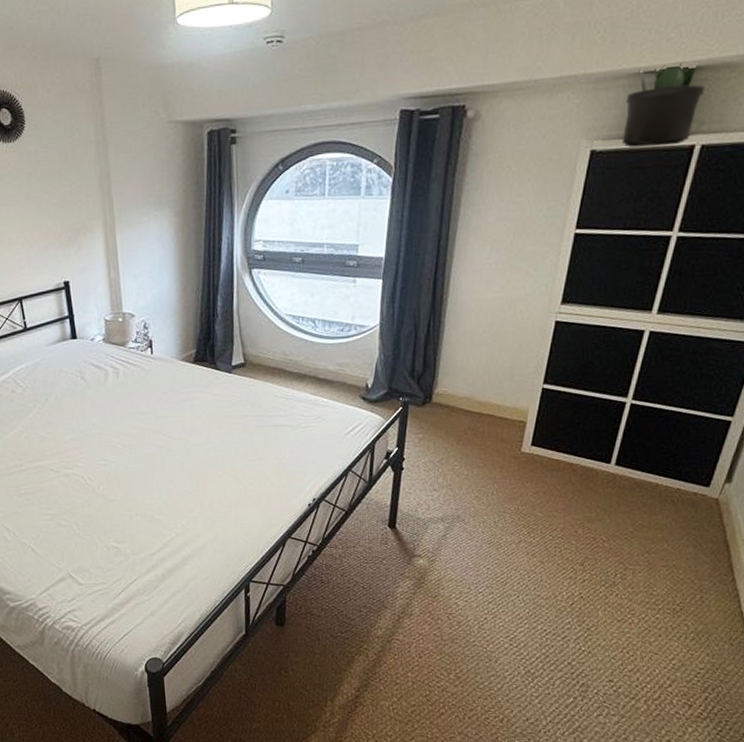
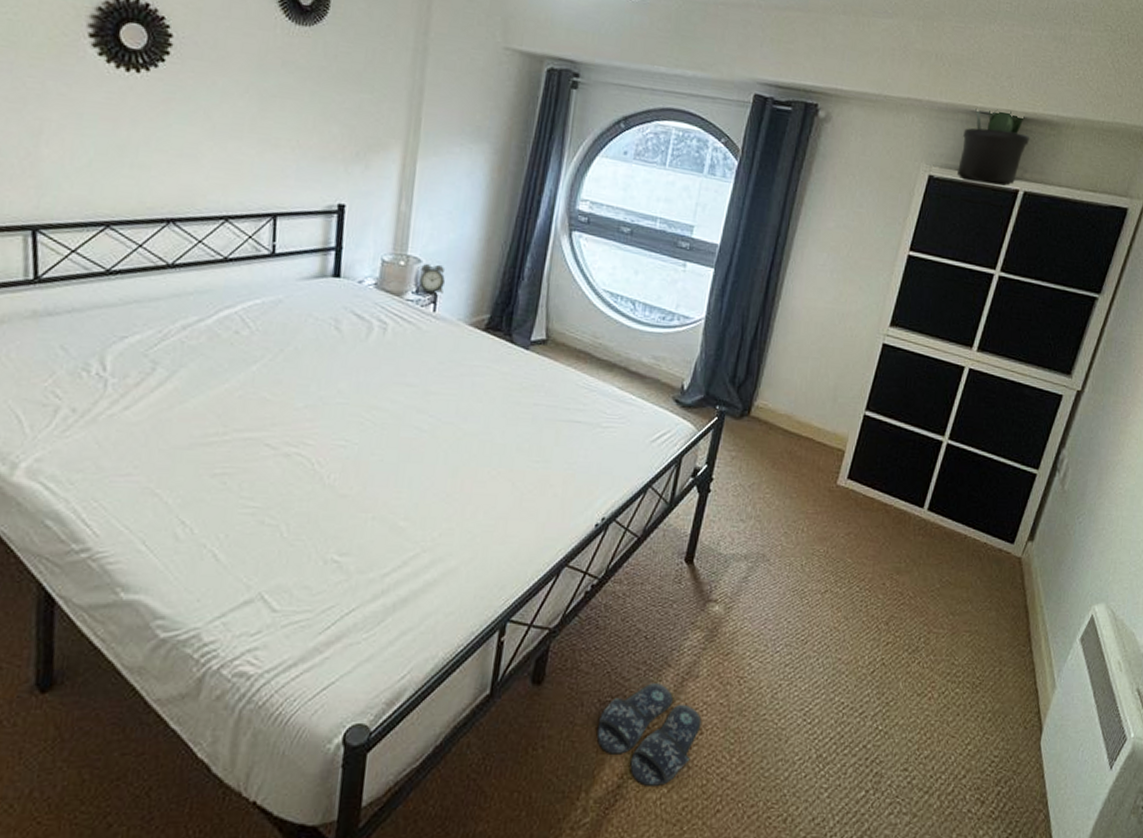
alarm clock: none [134,315,156,341] -> present [417,263,445,295]
slippers: none [333,621,419,696] -> present [597,683,702,786]

